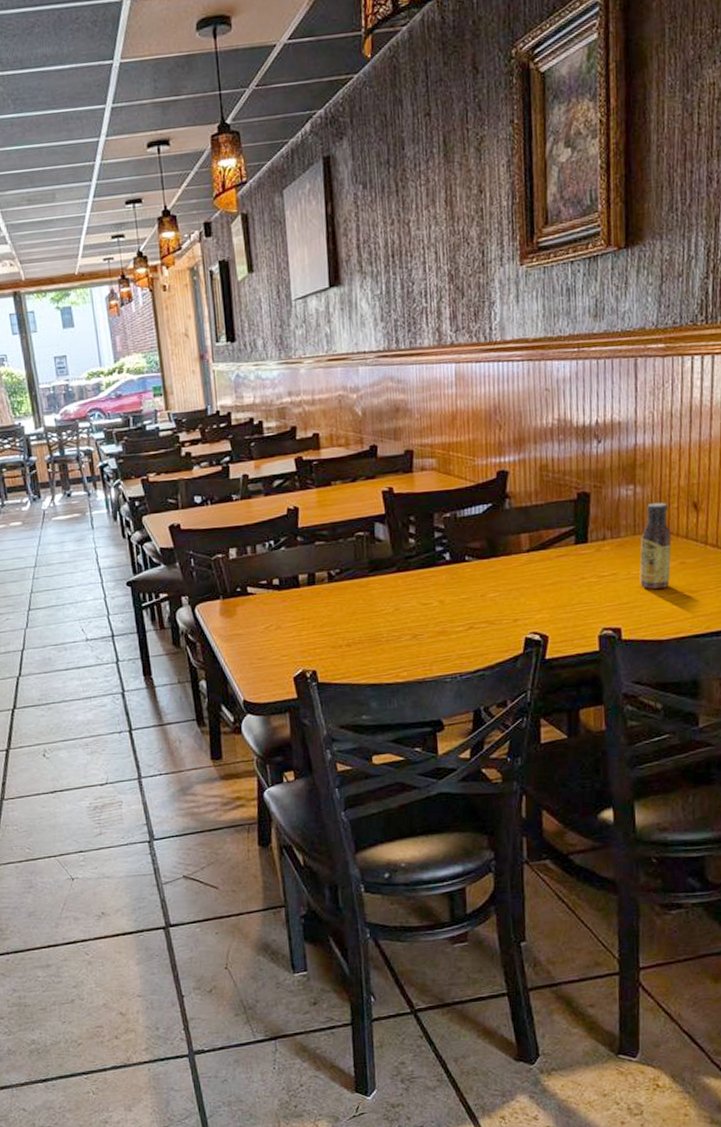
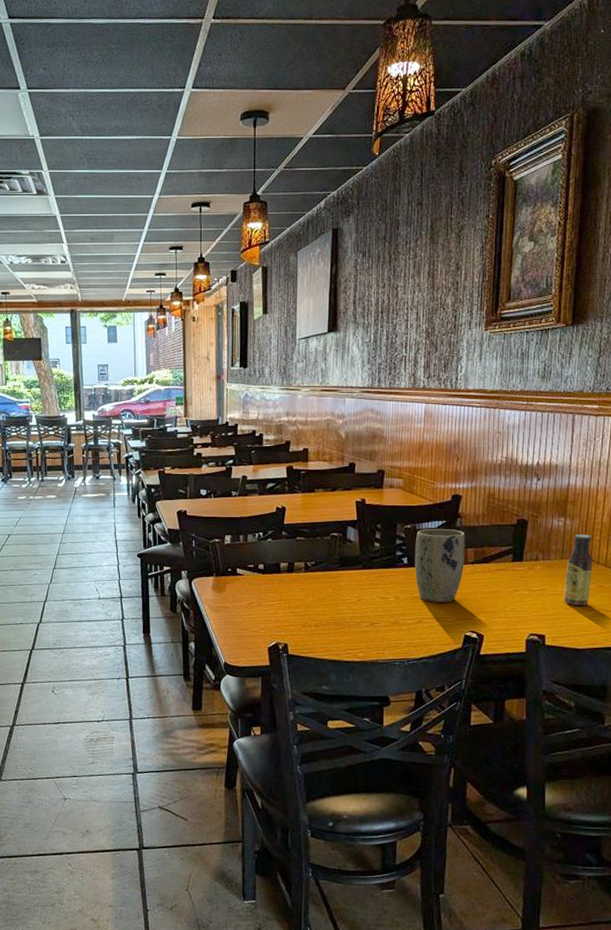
plant pot: none [457,513,518,603] -> present [414,528,466,603]

